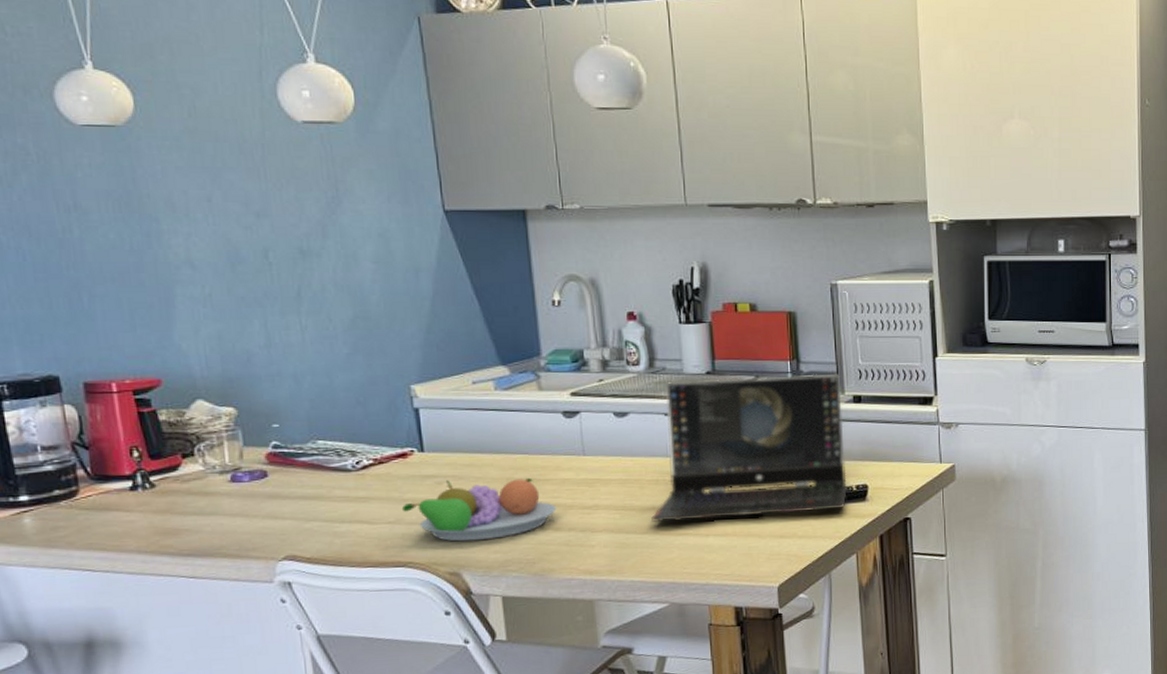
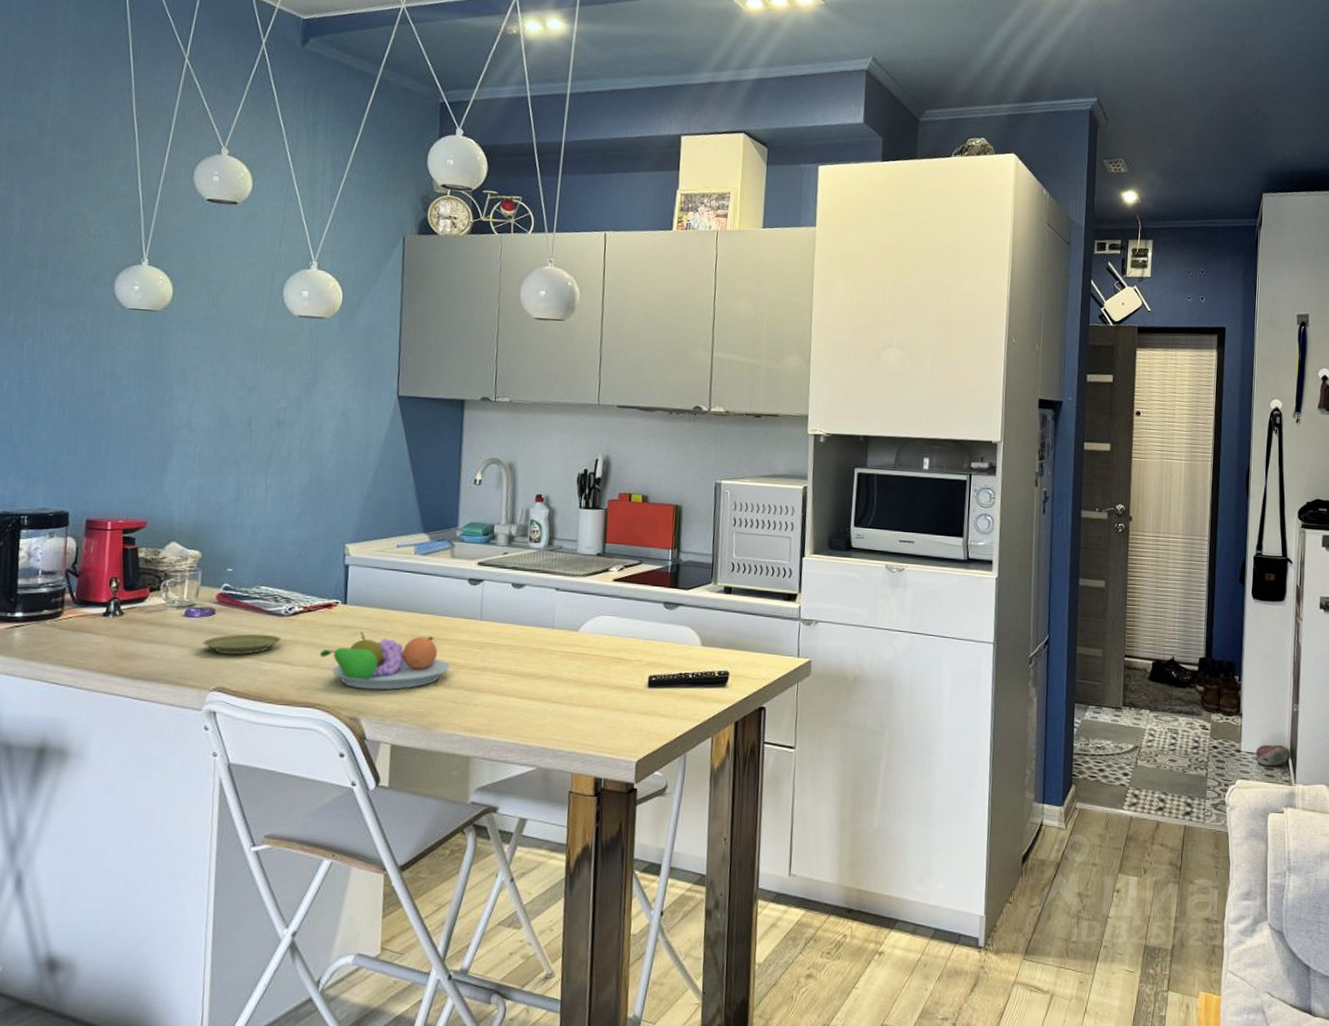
plate: none [259,493,354,519] -> present [203,633,282,654]
laptop computer: present [651,373,847,522] -> none [531,559,716,692]

